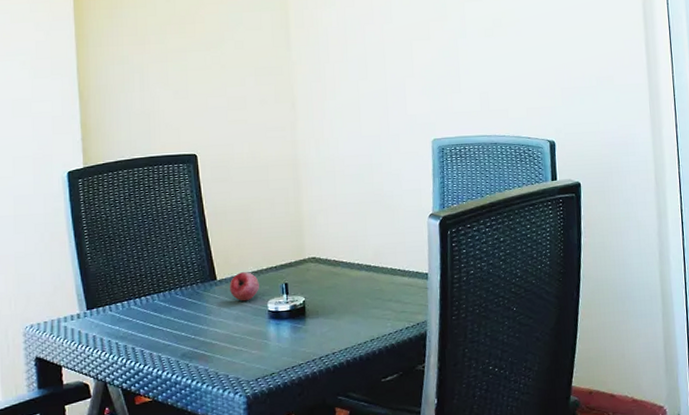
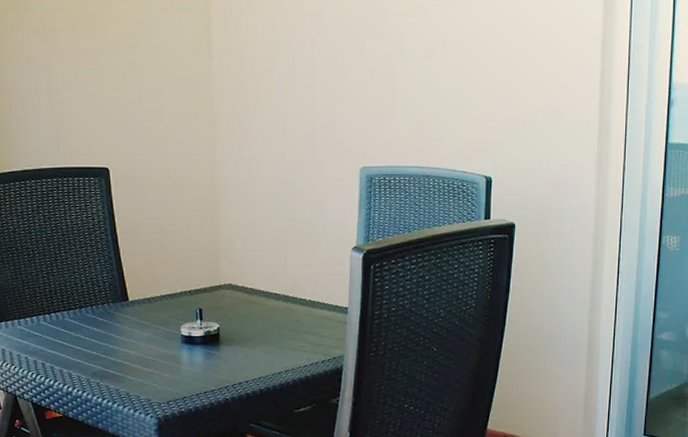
fruit: present [230,271,259,301] -> none [142,293,173,324]

